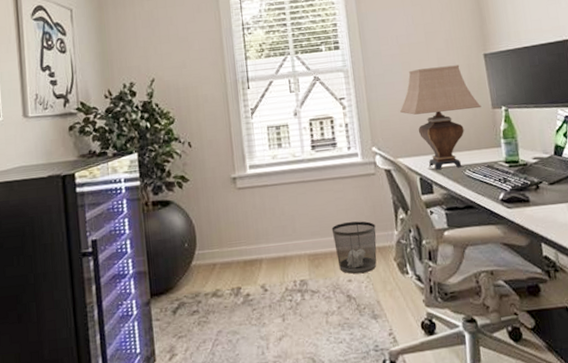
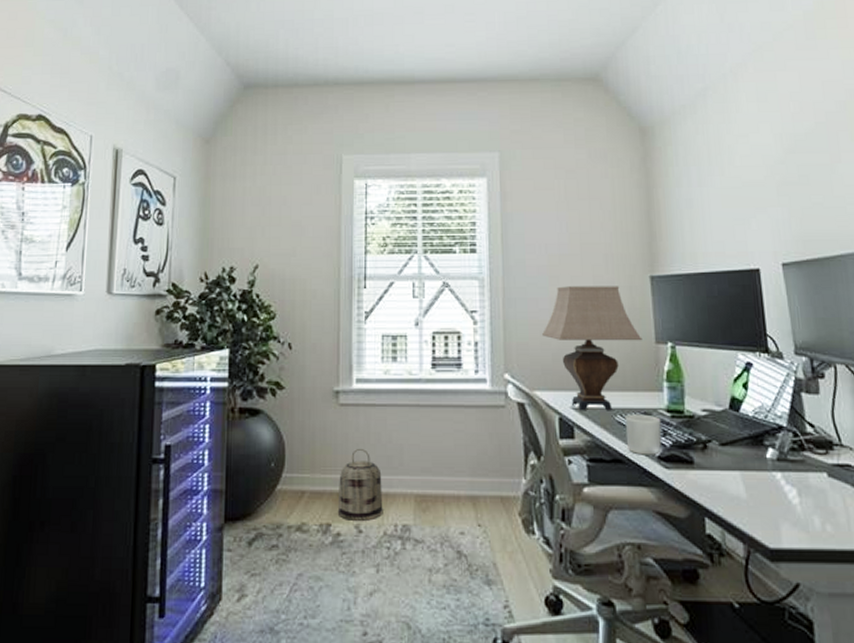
basket: none [243,223,284,283] -> present [337,449,383,521]
waste bin: present [331,221,377,274] -> none [446,461,500,527]
mug: none [472,167,504,200] -> present [624,414,662,455]

